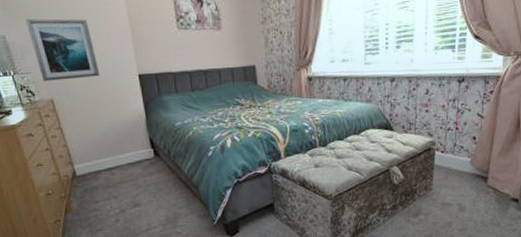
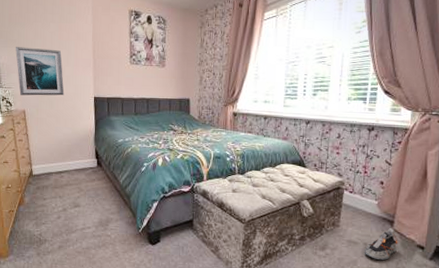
shoe: none [458,184,493,219] -> present [364,227,398,260]

